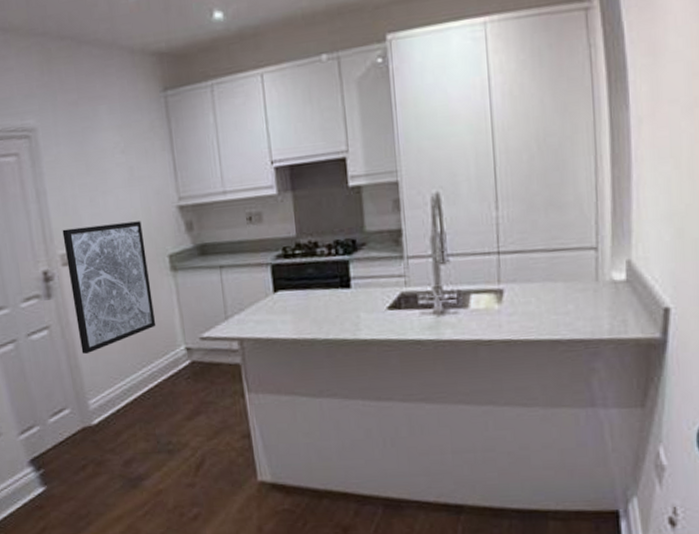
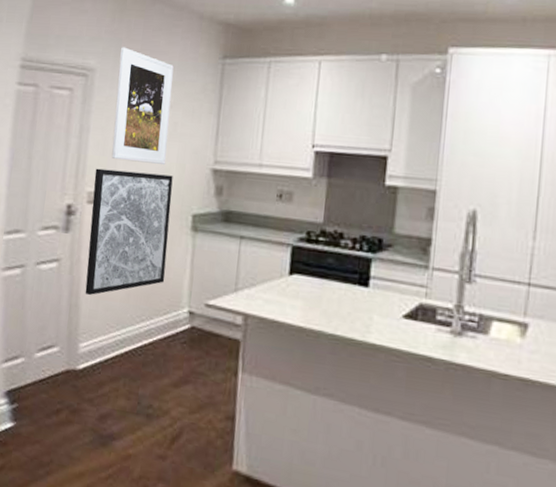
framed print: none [56,99,131,216] -> present [111,47,174,165]

